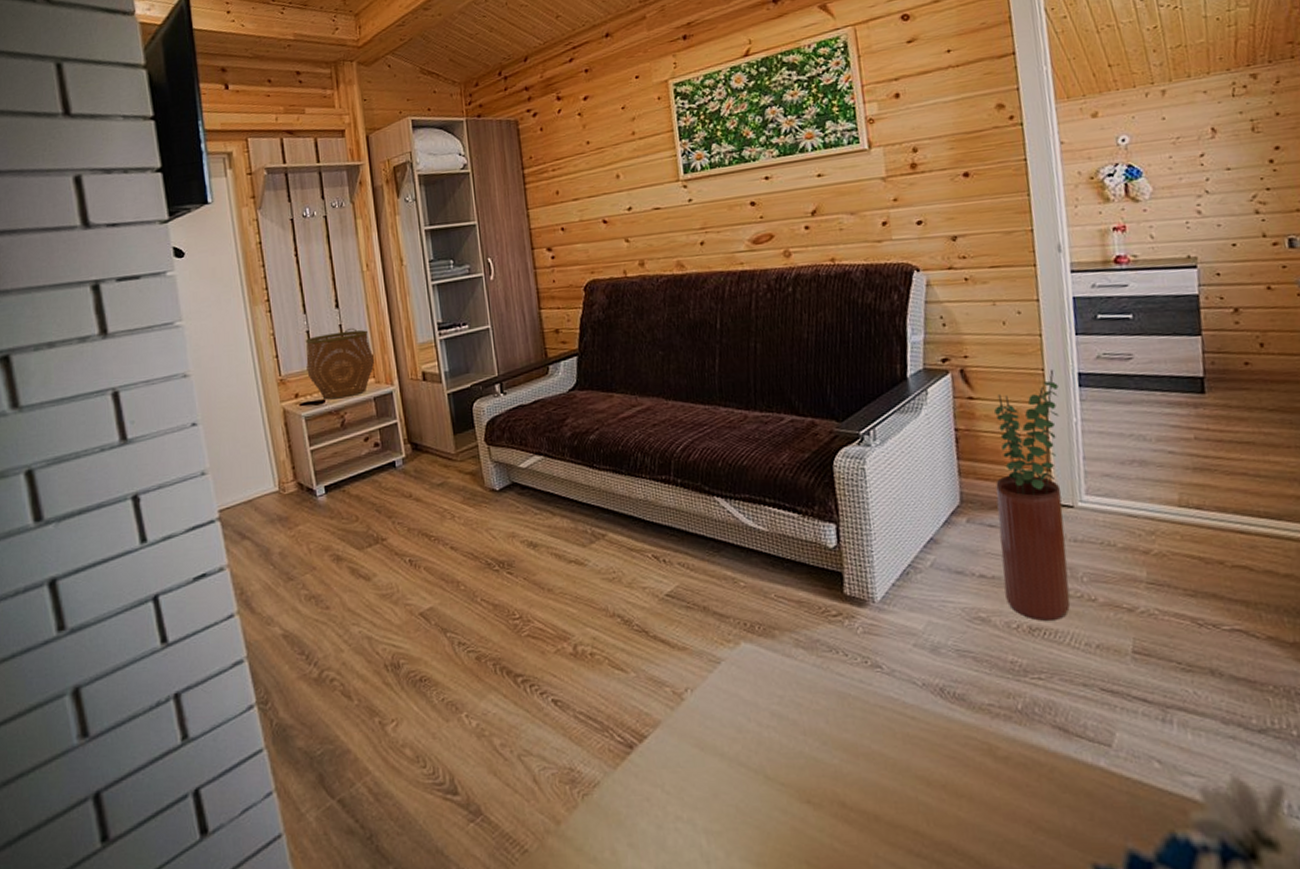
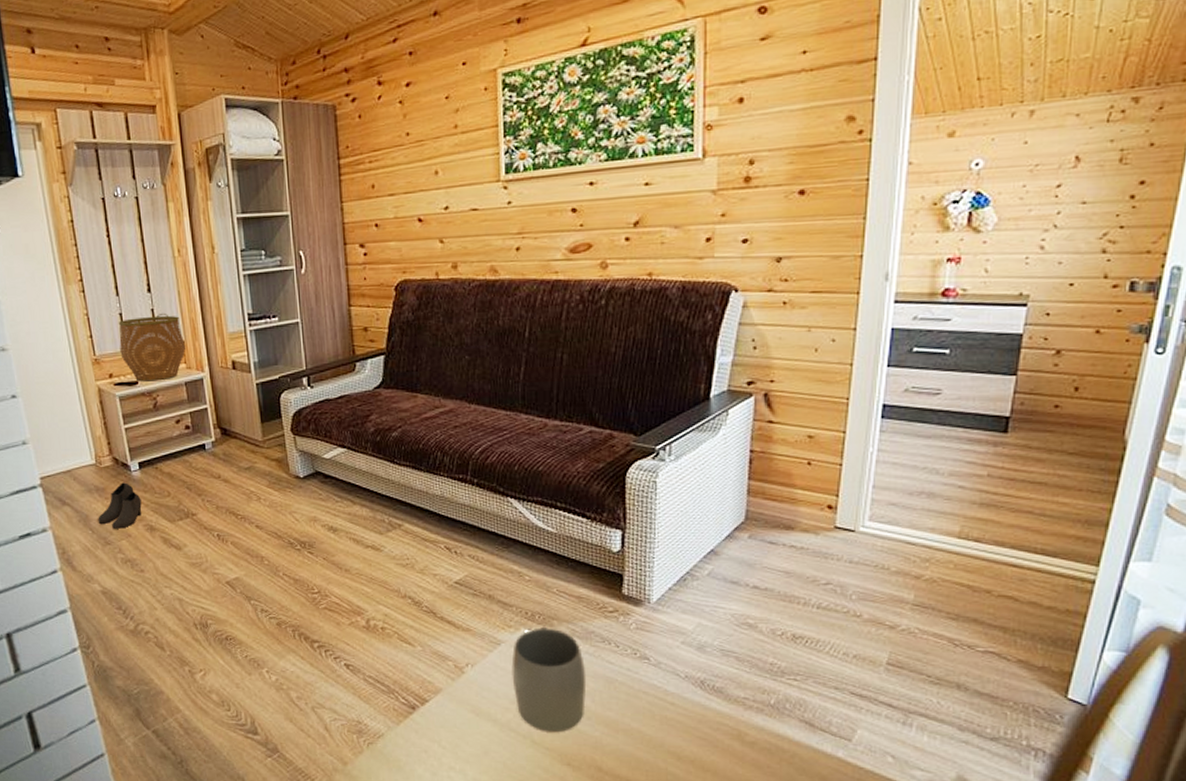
shoe: none [280,509,328,562] -> present [98,482,142,529]
mug: none [734,638,820,763] -> present [511,626,587,732]
vase: present [994,370,1071,621] -> none [775,400,861,631]

